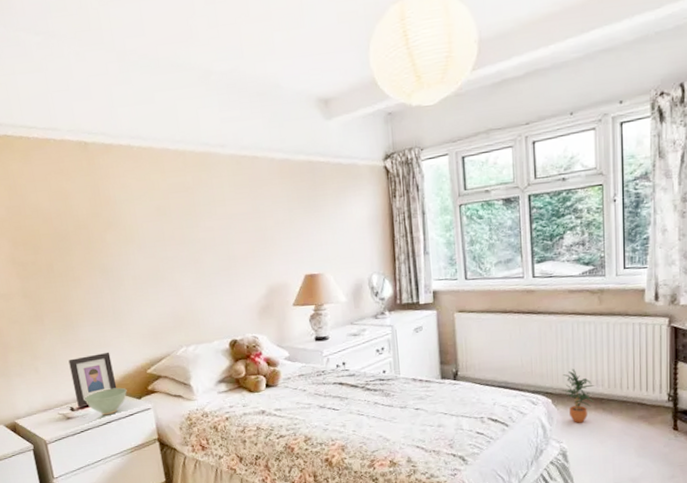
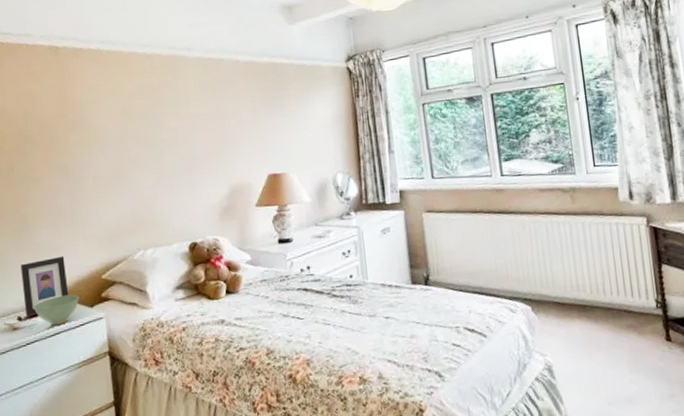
potted plant: present [563,369,595,423] -> none [541,272,578,333]

